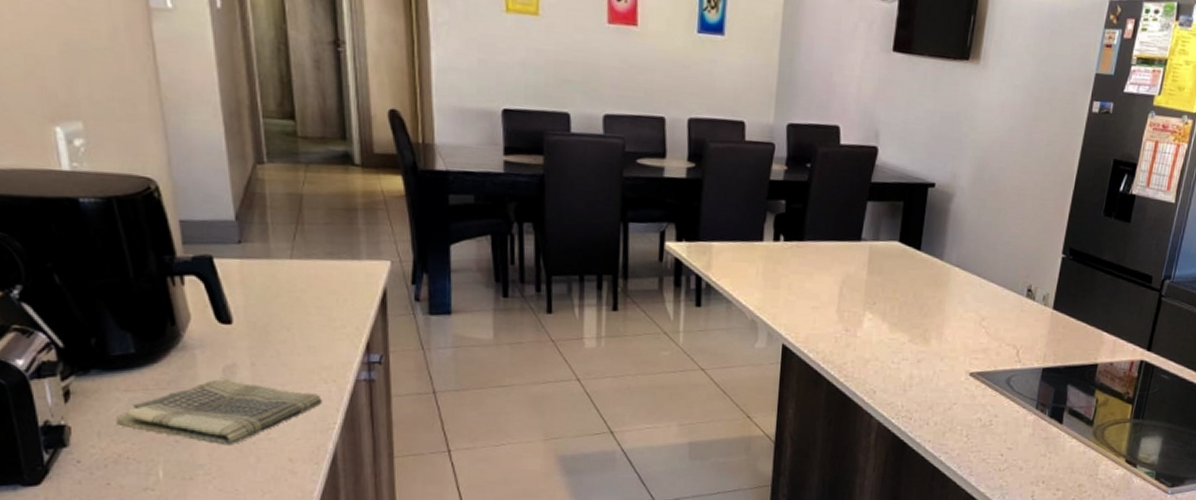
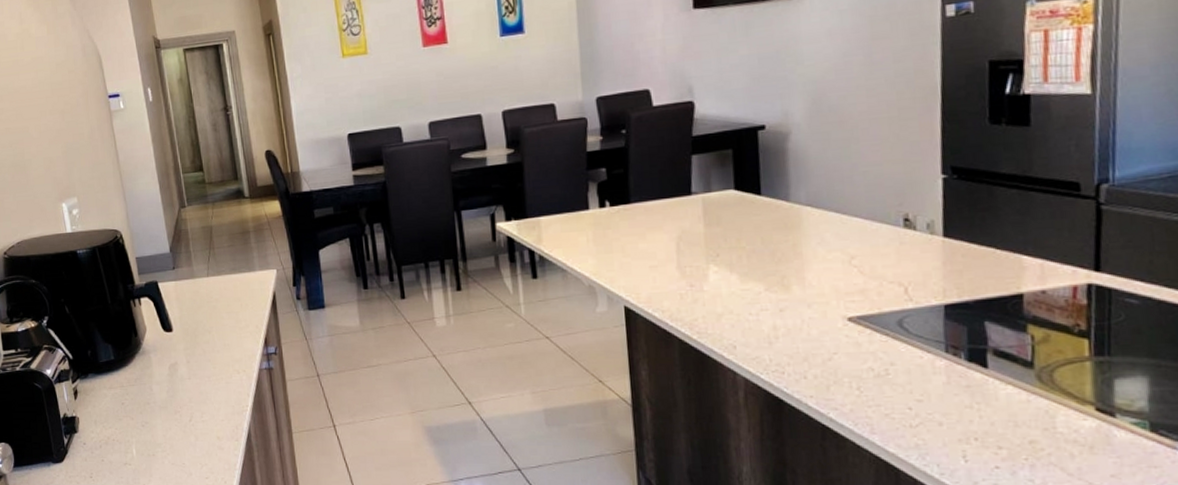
dish towel: present [116,379,322,446] -> none [105,375,237,428]

